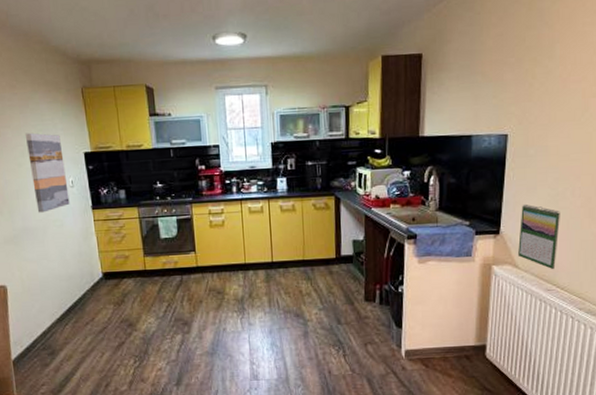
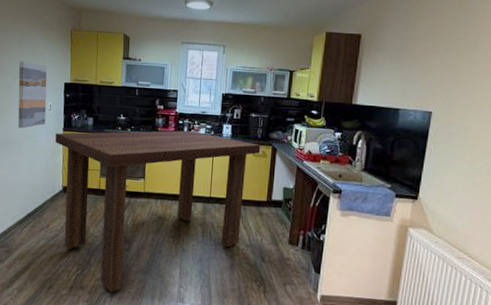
dining table: none [84,190,323,381] -> present [55,130,261,293]
calendar: present [518,204,560,270] -> none [434,176,476,240]

